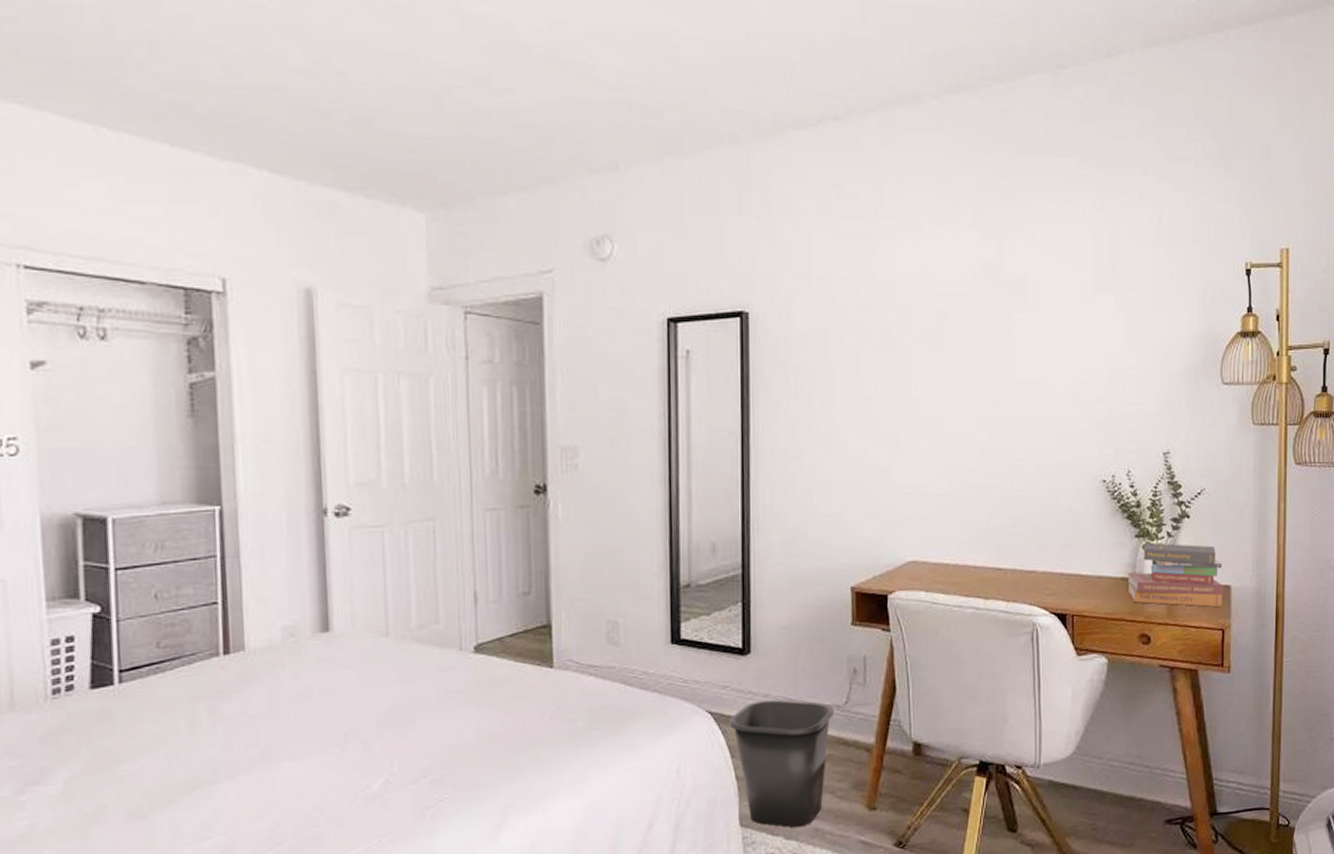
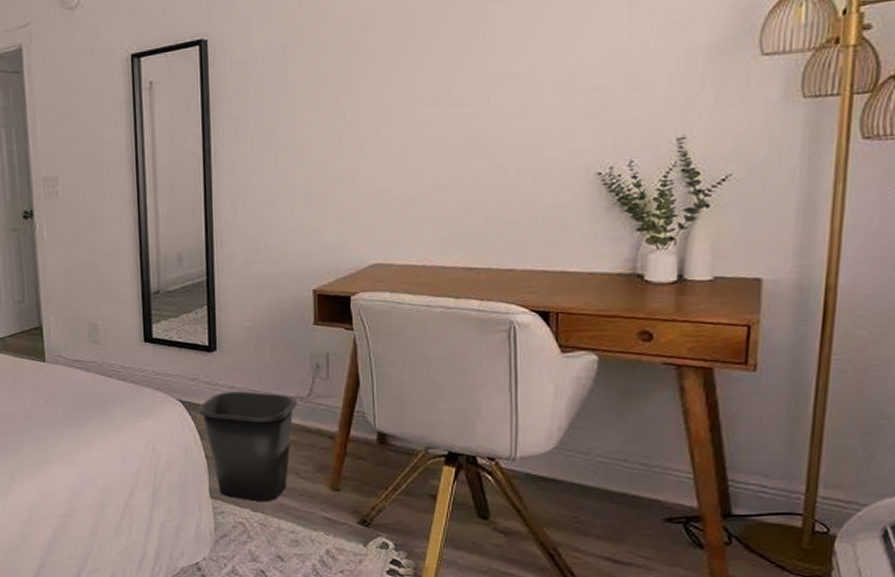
books: present [1127,543,1224,608] -> none [625,235,752,302]

